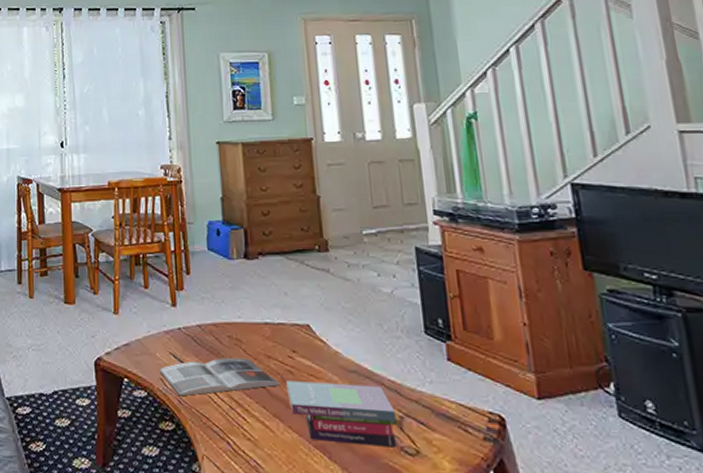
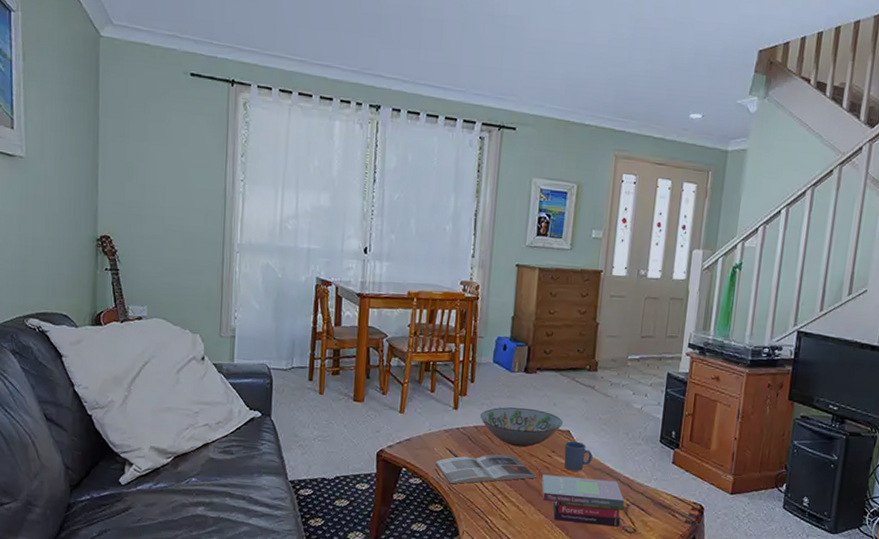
decorative bowl: none [202,299,299,348] -> present [480,407,563,448]
mug: none [307,337,344,375] -> present [564,441,593,472]

